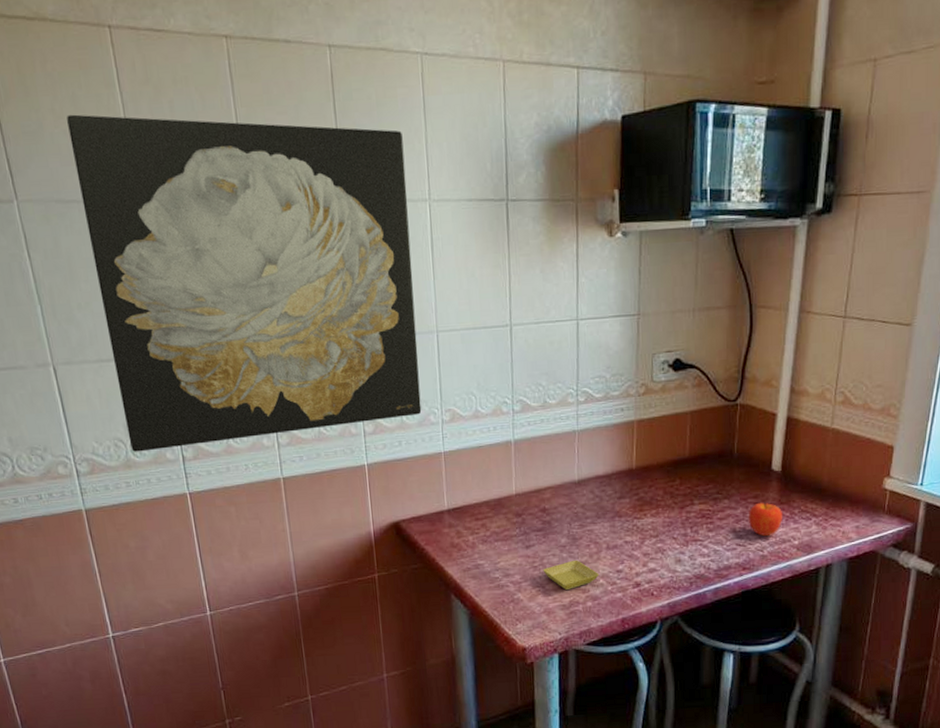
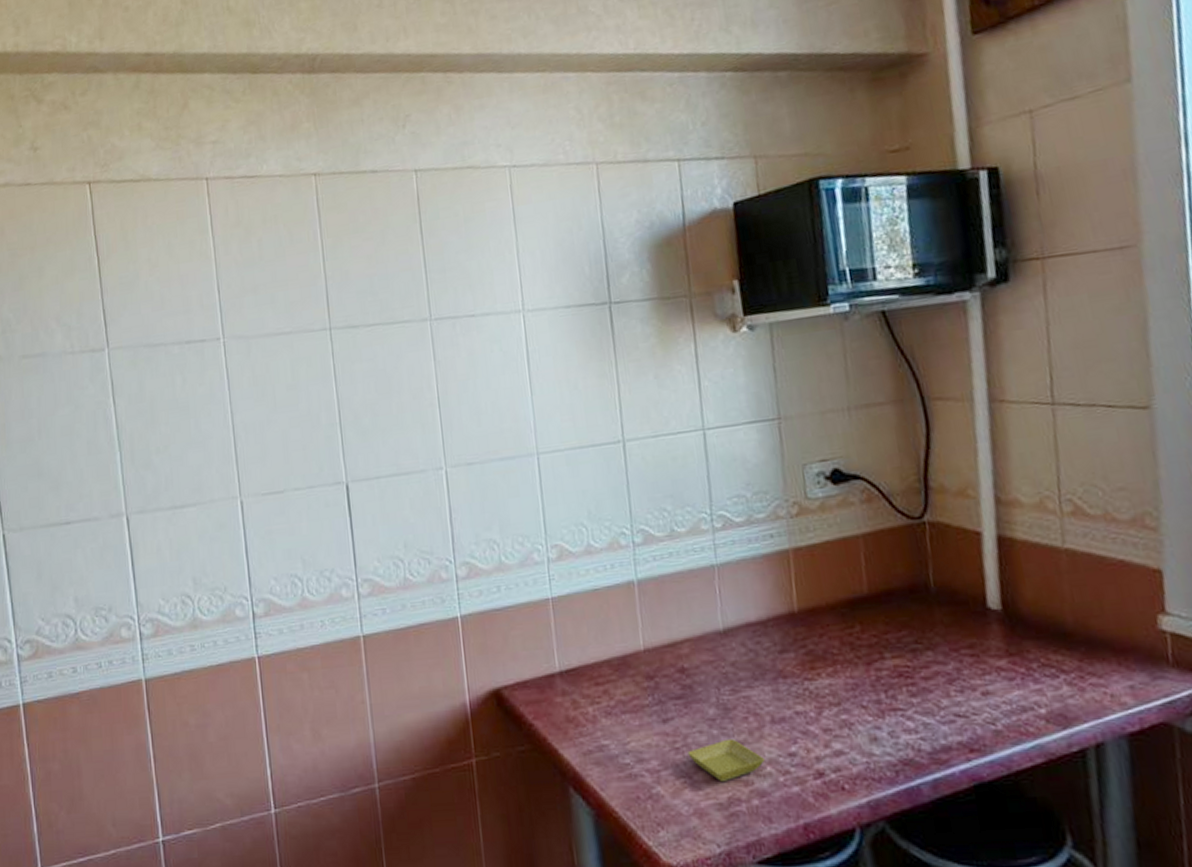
wall art: present [67,114,422,452] -> none [161,243,523,610]
fruit: present [748,502,783,537] -> none [963,653,1017,703]

